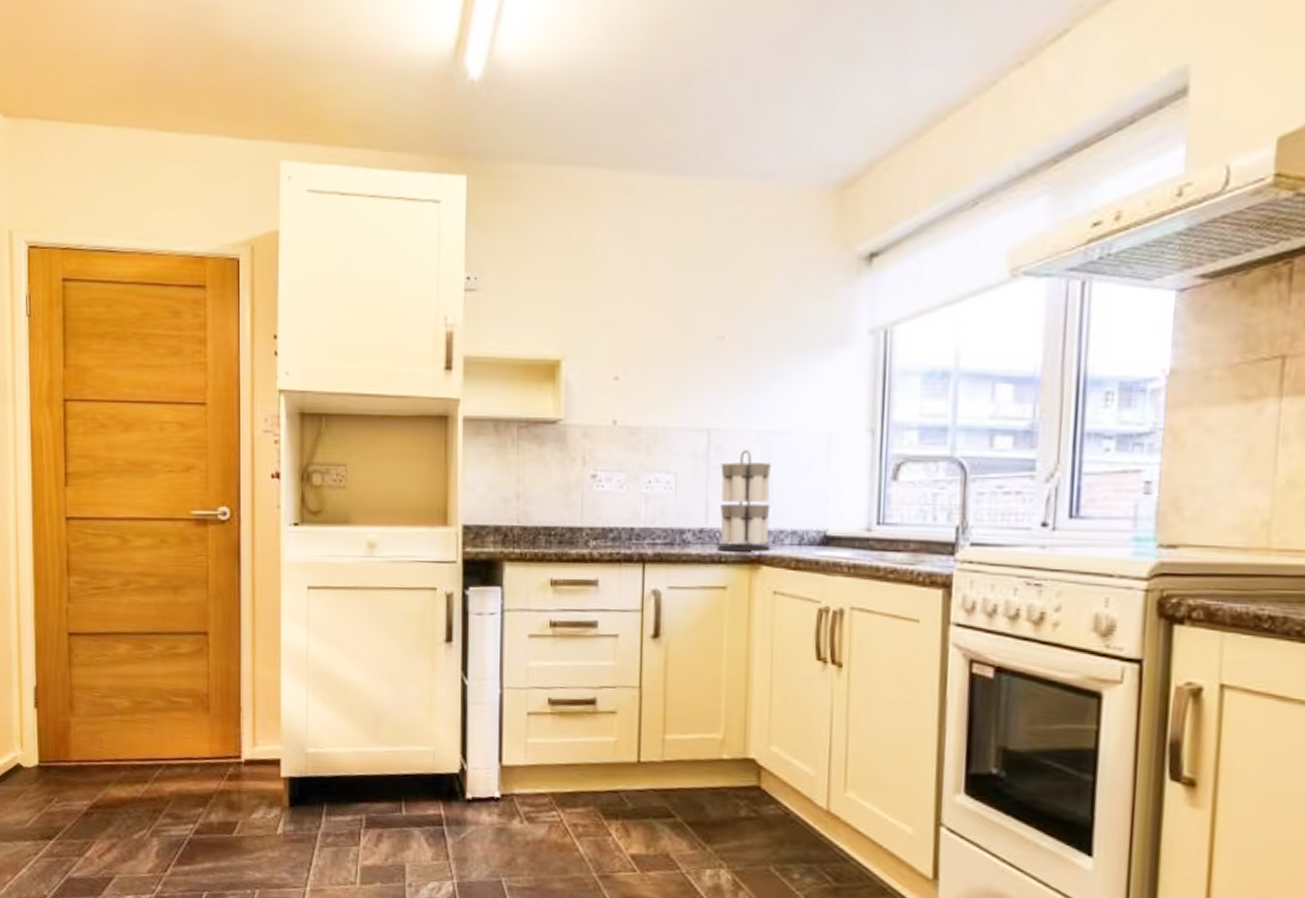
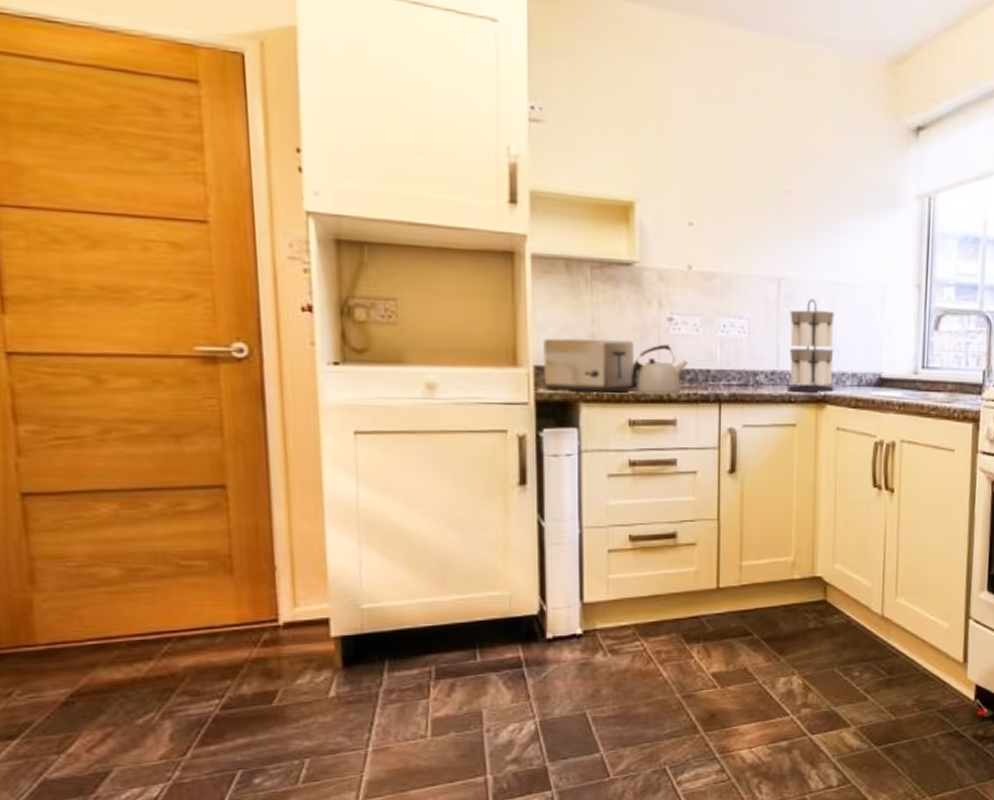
toaster: none [471,498,558,553] -> present [543,338,635,394]
kettle: none [553,502,612,555] -> present [630,344,689,396]

